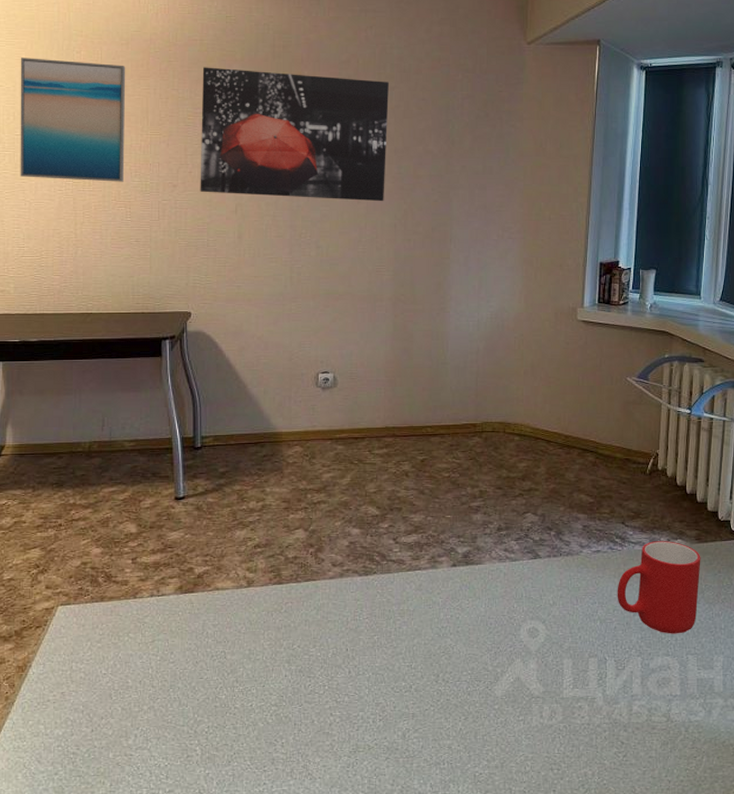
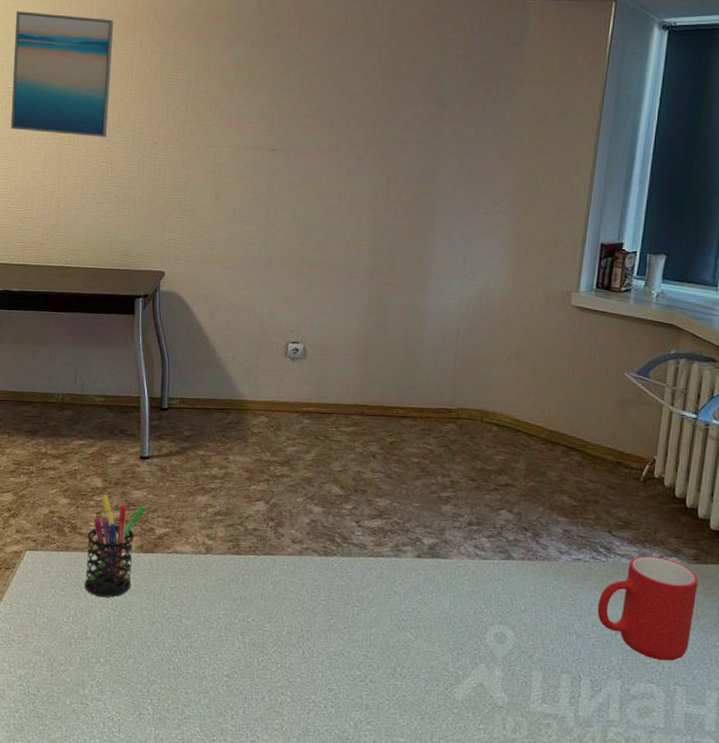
pen holder: none [122,539,183,643] -> present [84,494,145,597]
wall art: present [200,67,389,202] -> none [179,22,378,167]

